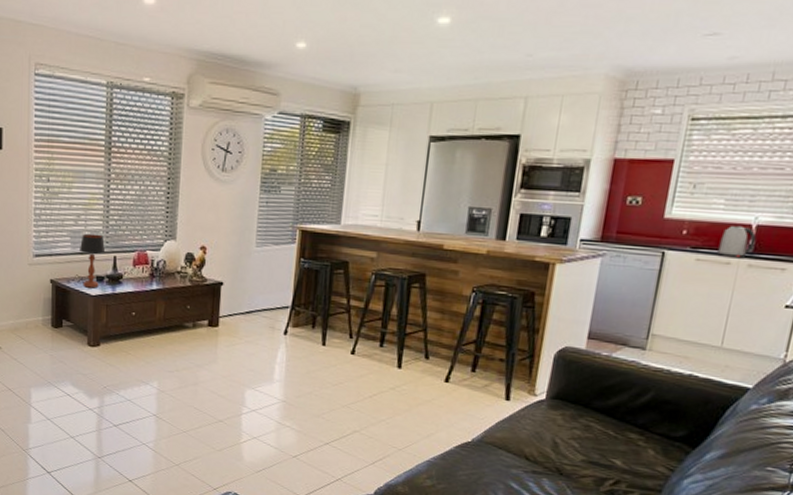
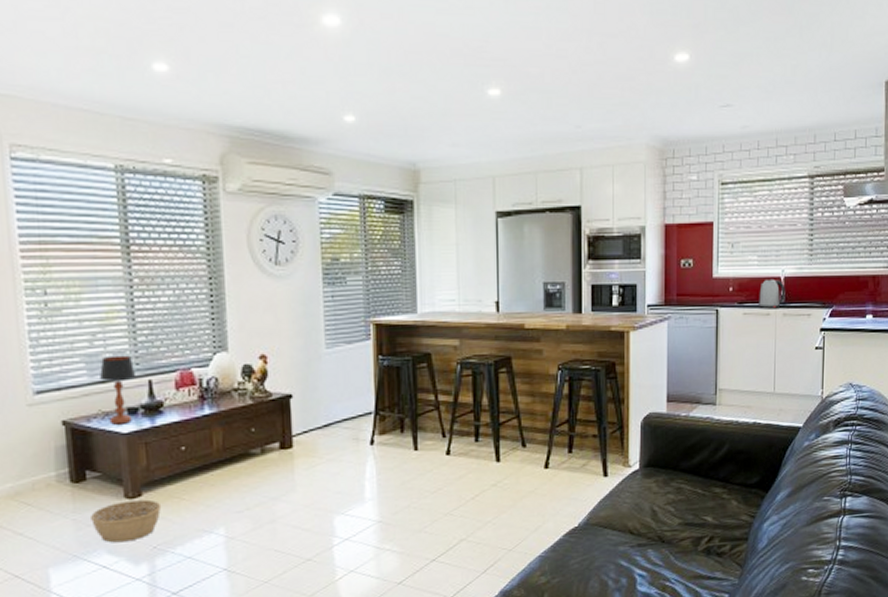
basket: none [63,347,113,379] -> present [91,499,162,543]

